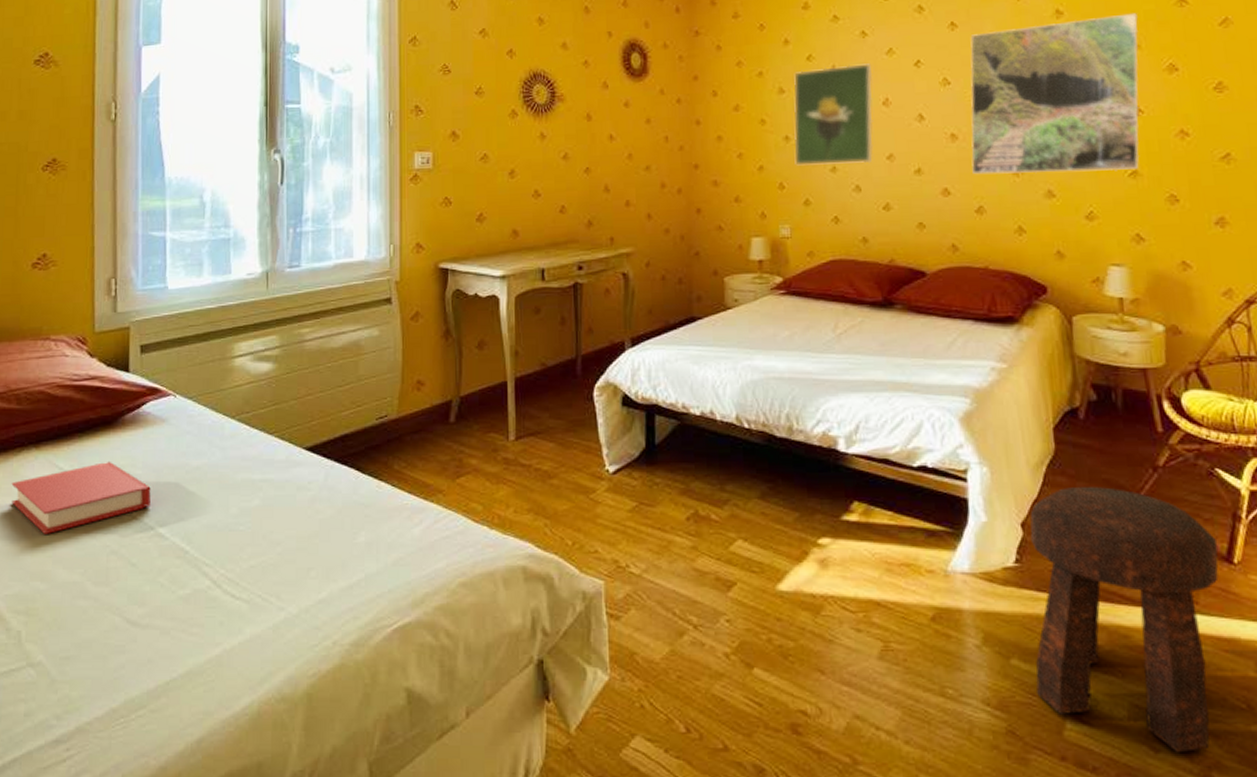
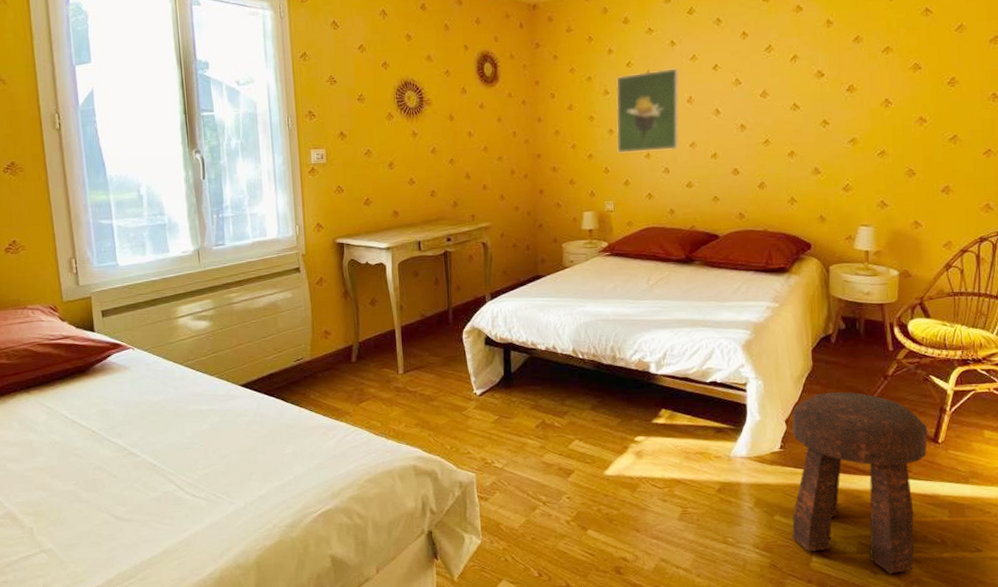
book: present [11,461,151,534] -> none [10,400,123,456]
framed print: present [970,13,1140,175] -> none [756,22,892,157]

